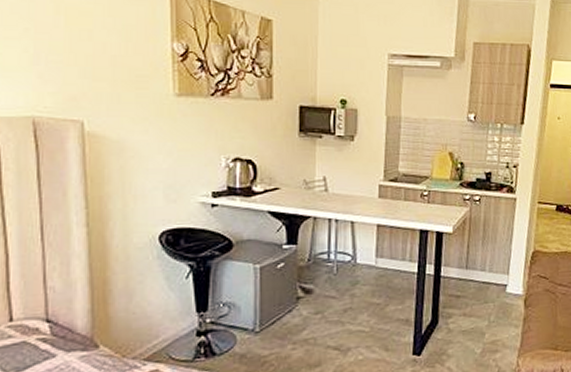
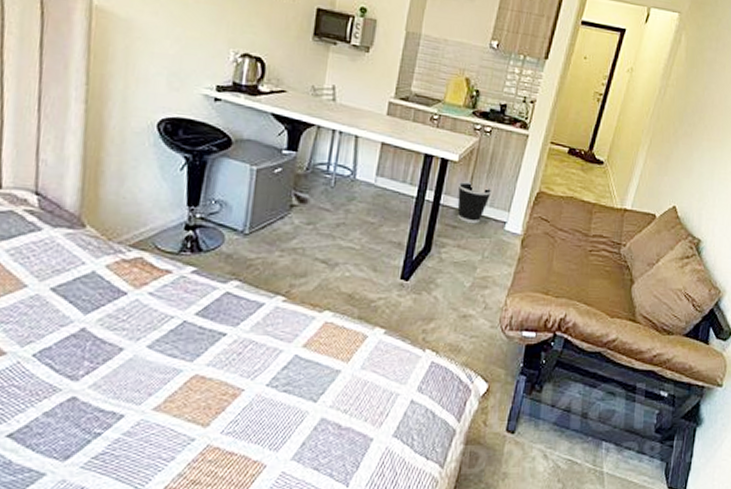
wastebasket: none [455,250,489,291] -> present [457,181,493,224]

